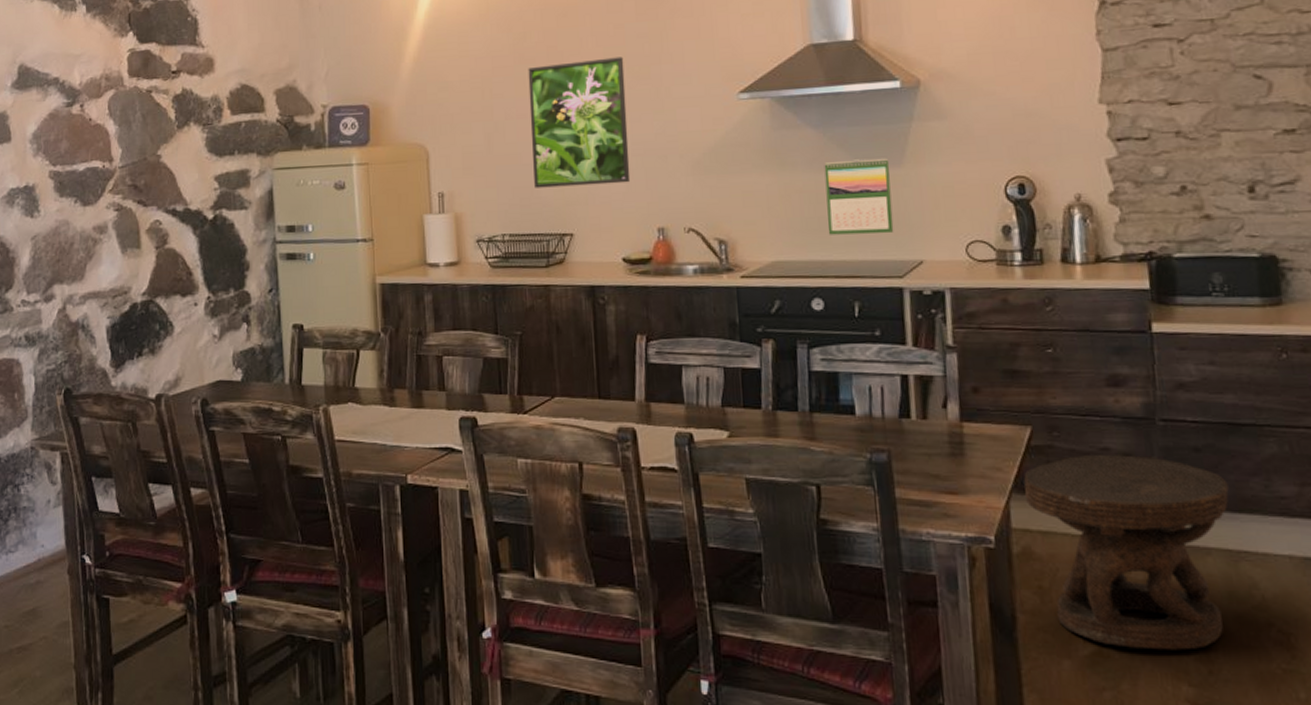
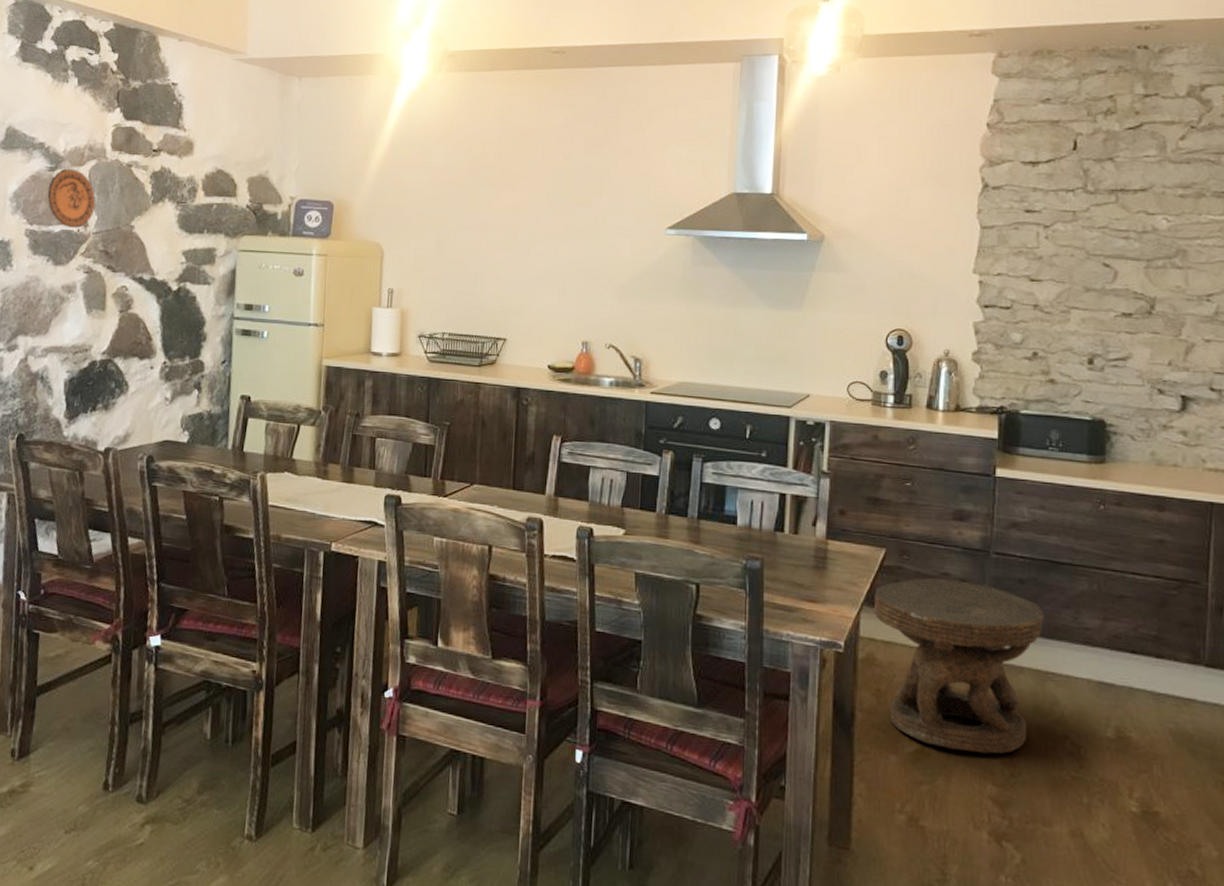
decorative plate: none [67,101,120,165] -> present [47,168,97,228]
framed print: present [528,57,631,188] -> none [476,183,568,298]
calendar: present [824,158,894,235] -> none [731,299,790,368]

